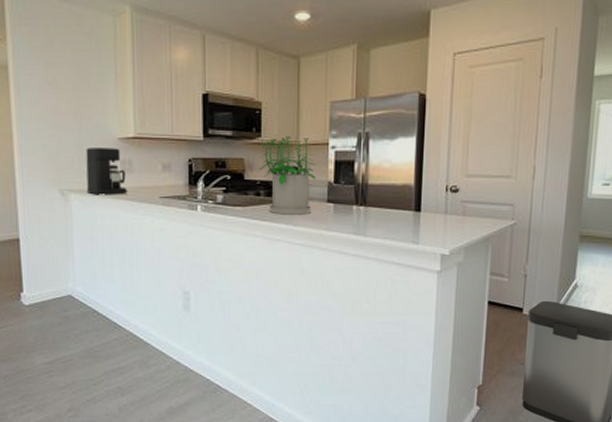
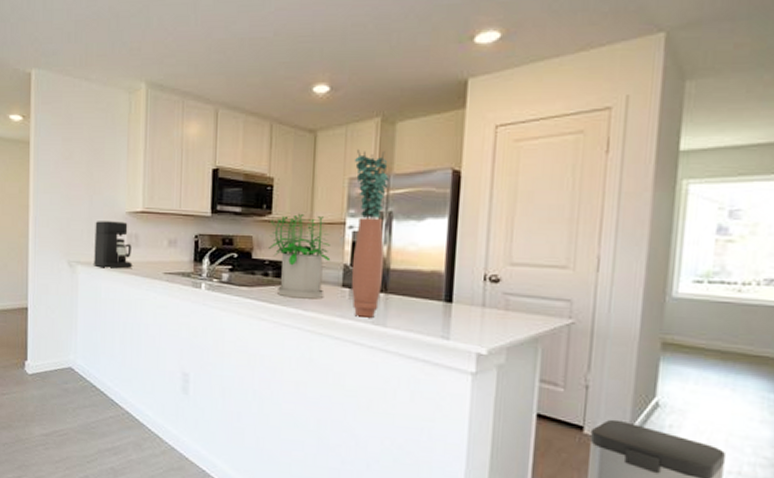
vase: none [334,75,365,229] -> present [351,149,389,318]

